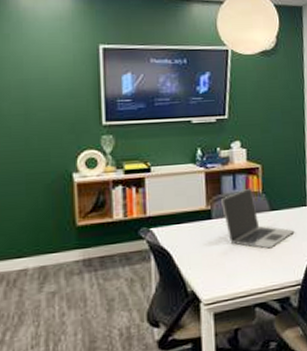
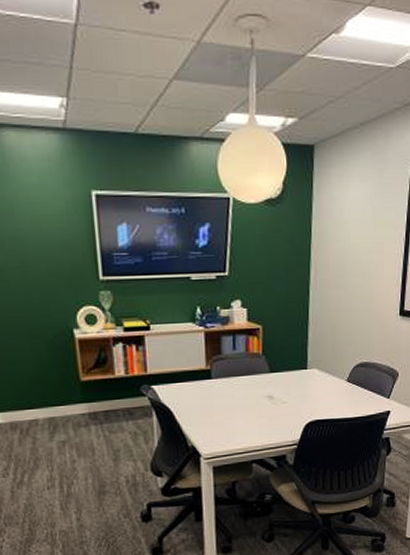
laptop: present [221,188,295,249] -> none [221,349,294,410]

